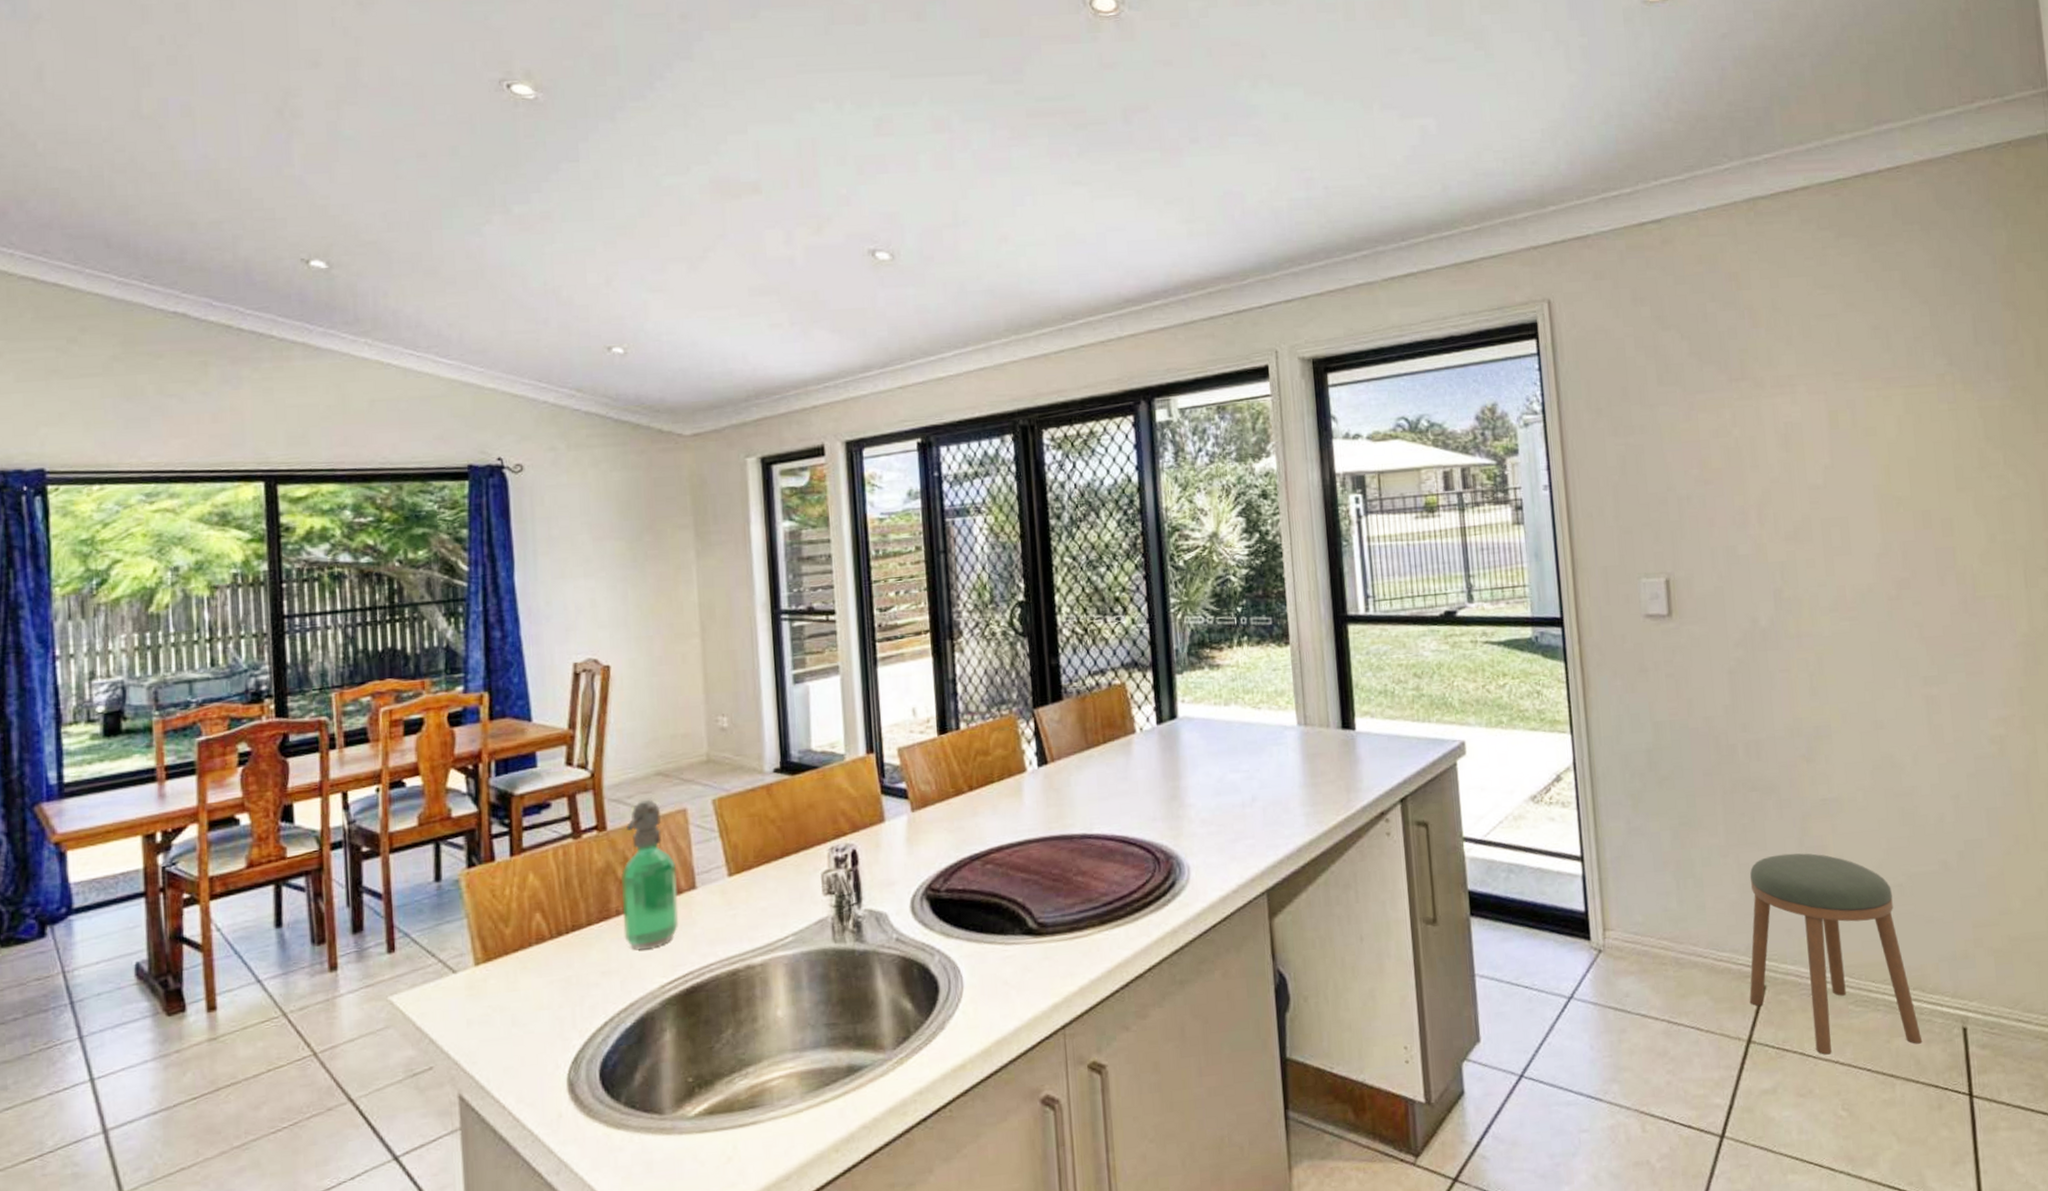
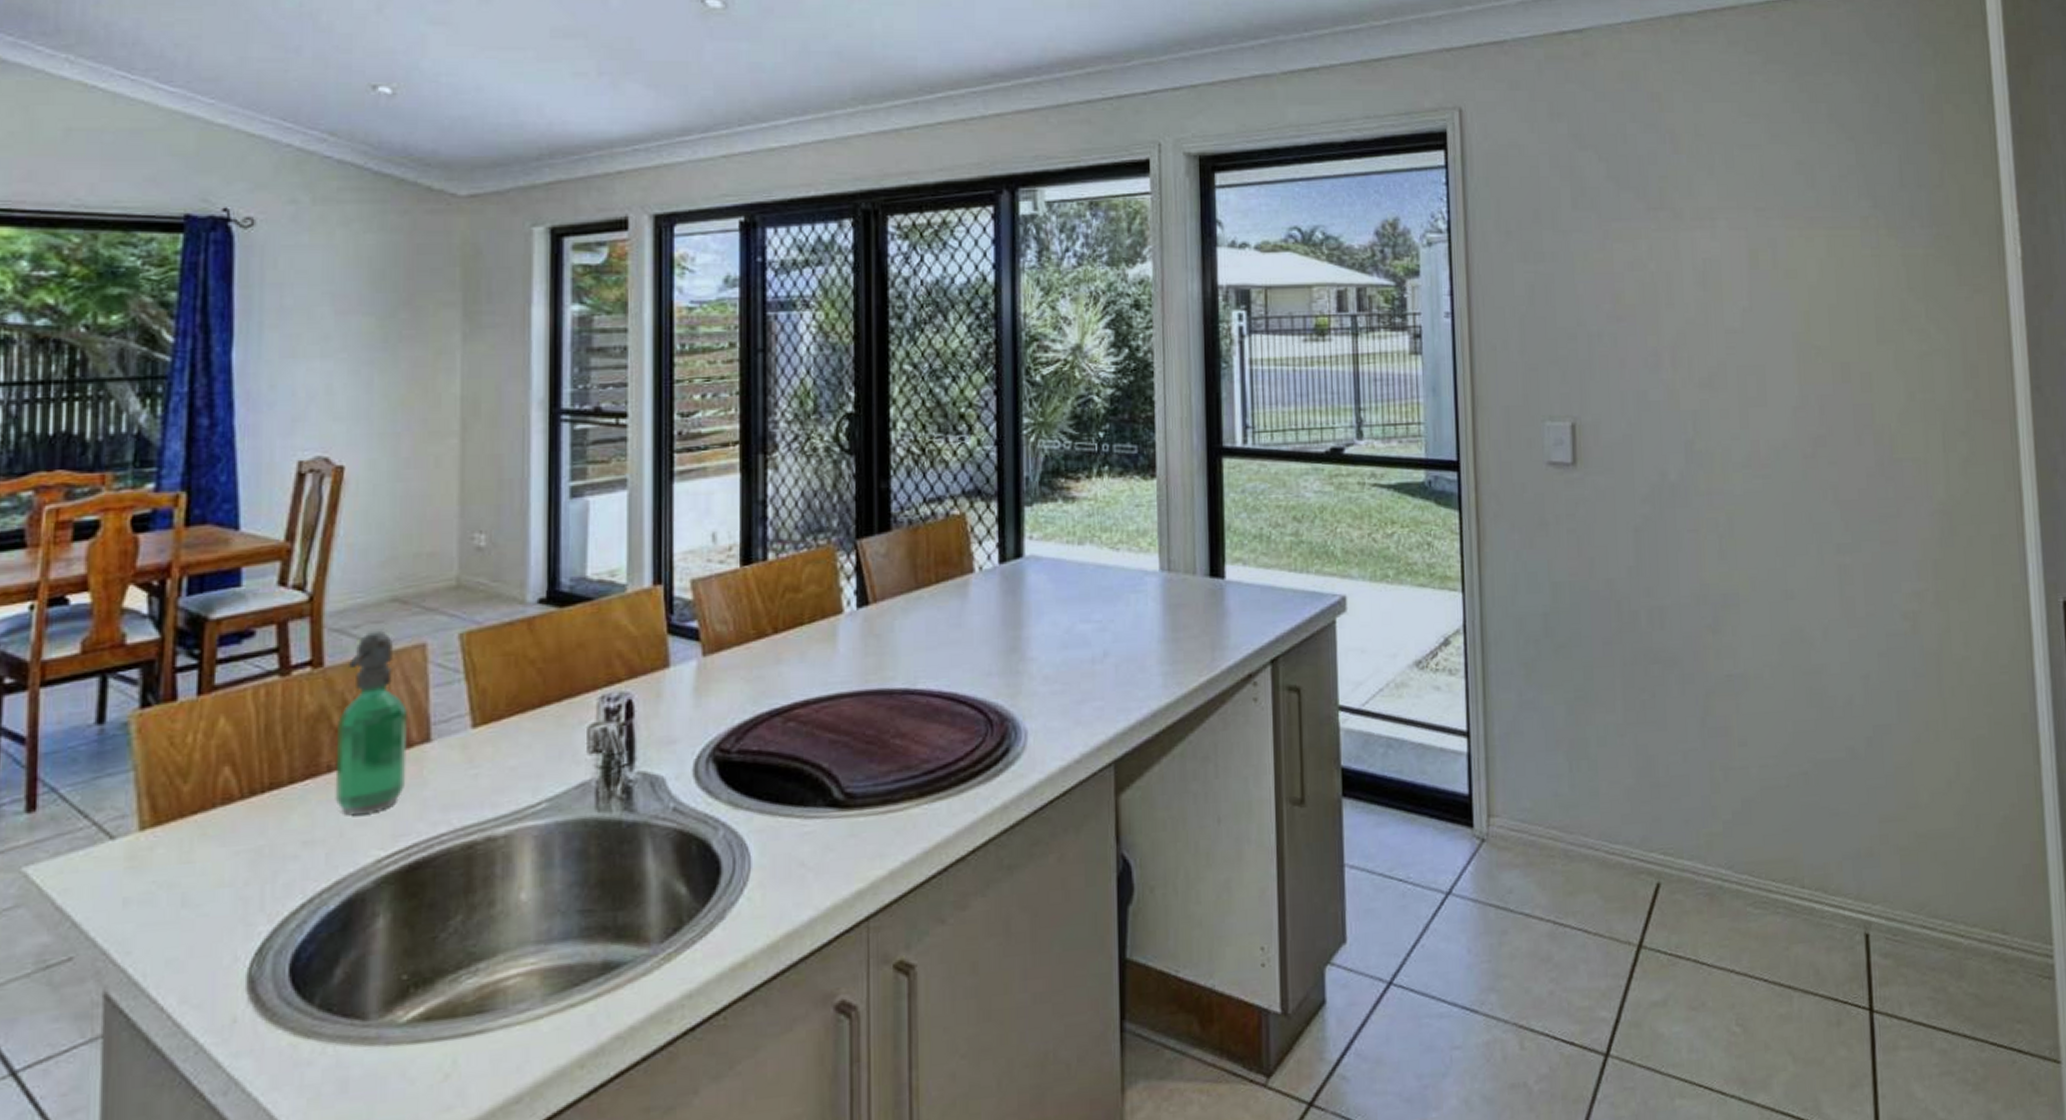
stool: present [1749,853,1923,1055] -> none [1641,734,1823,963]

